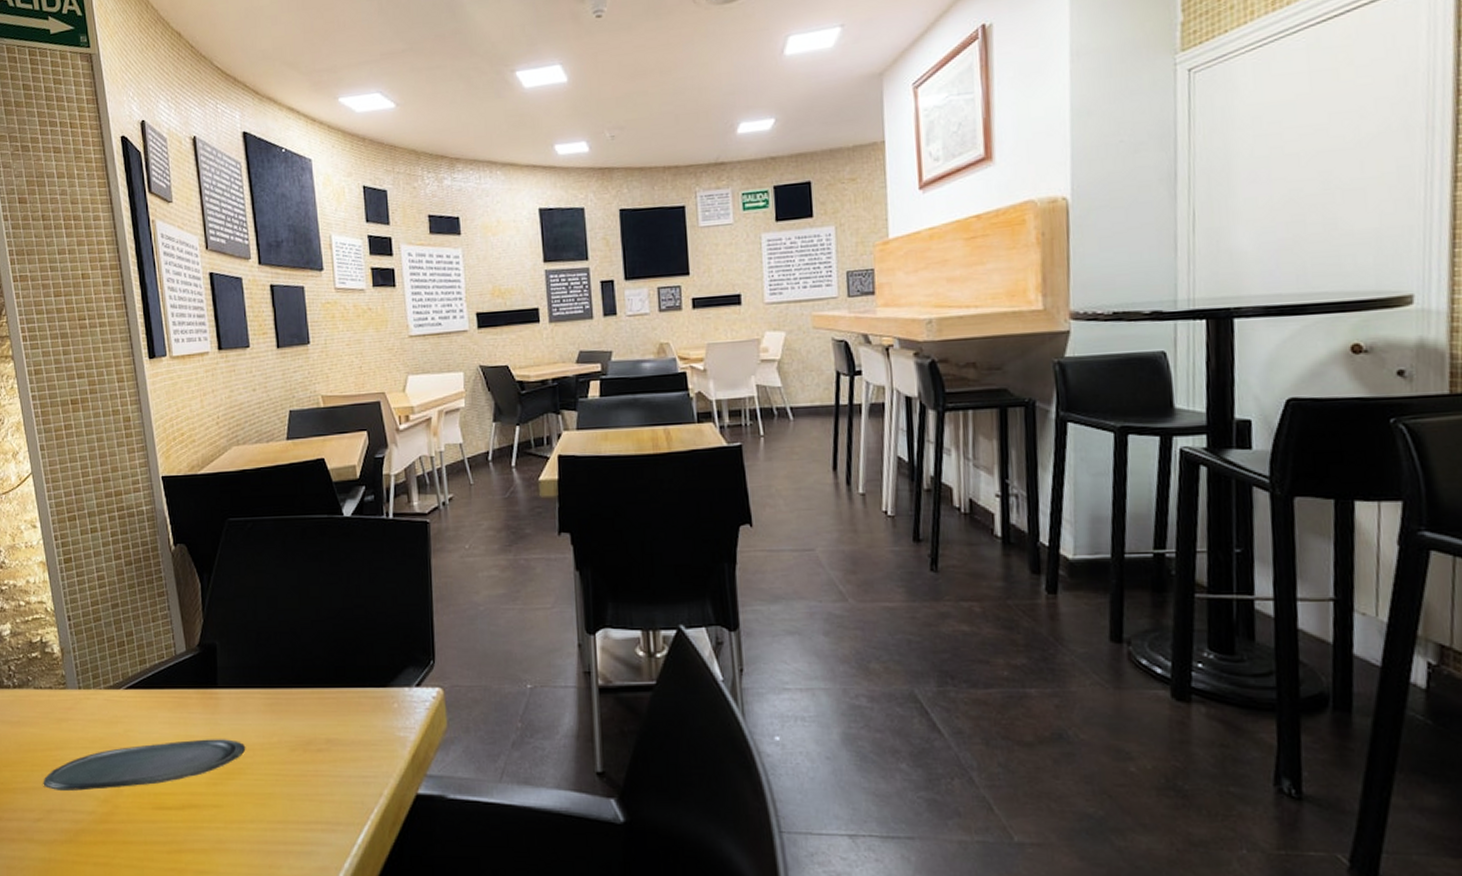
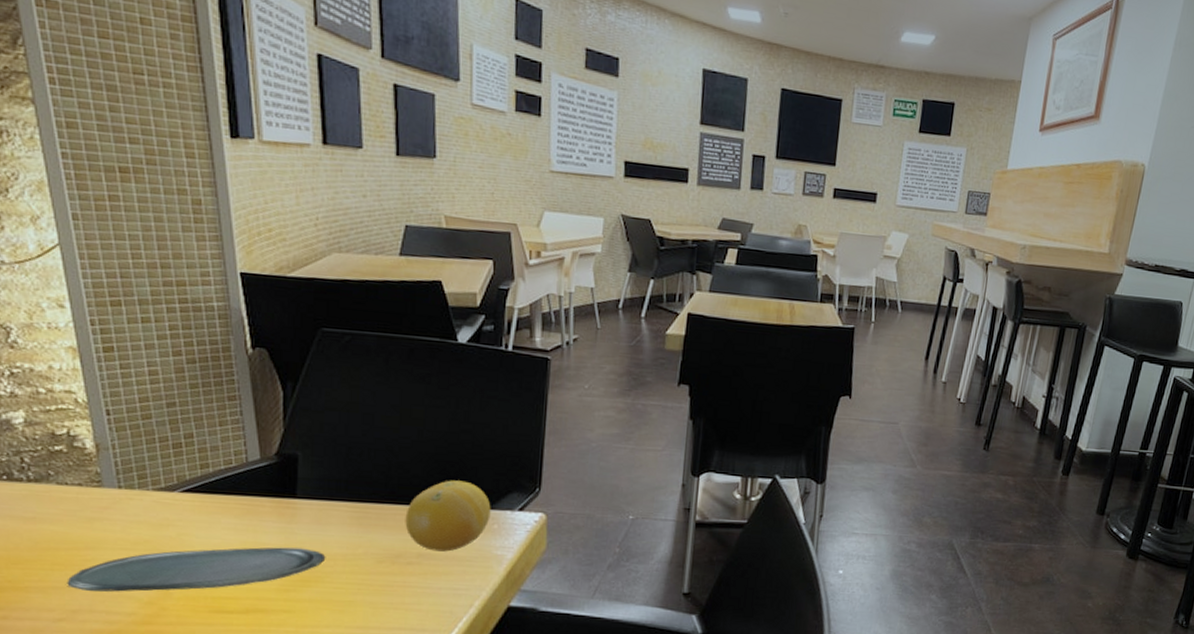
fruit: none [312,658,390,736] -> present [405,480,491,552]

